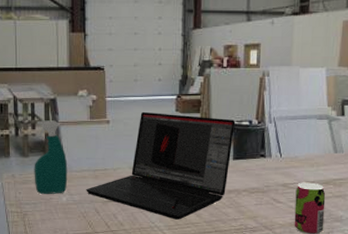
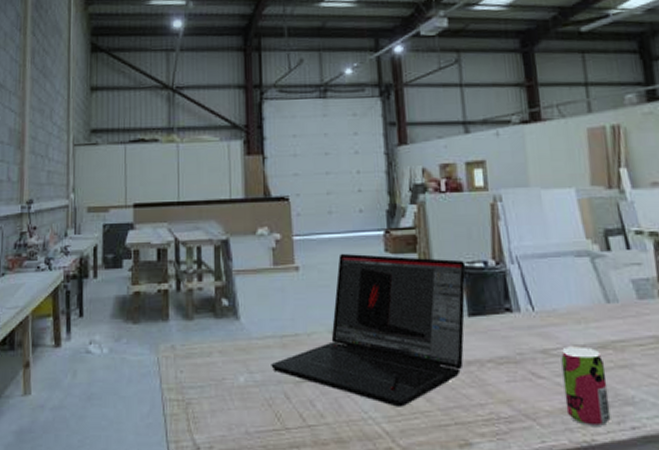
spray bottle: present [34,120,68,195] -> none [200,269,246,374]

